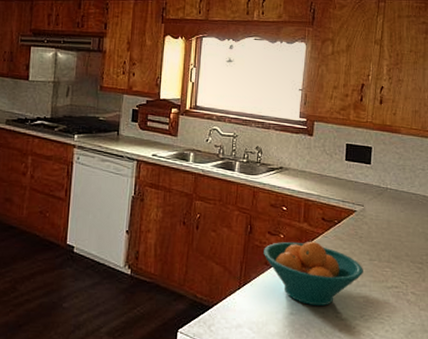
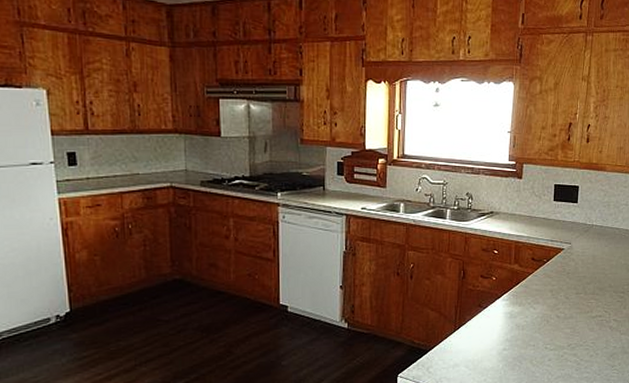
fruit bowl: present [264,241,363,307] -> none [477,280,570,341]

